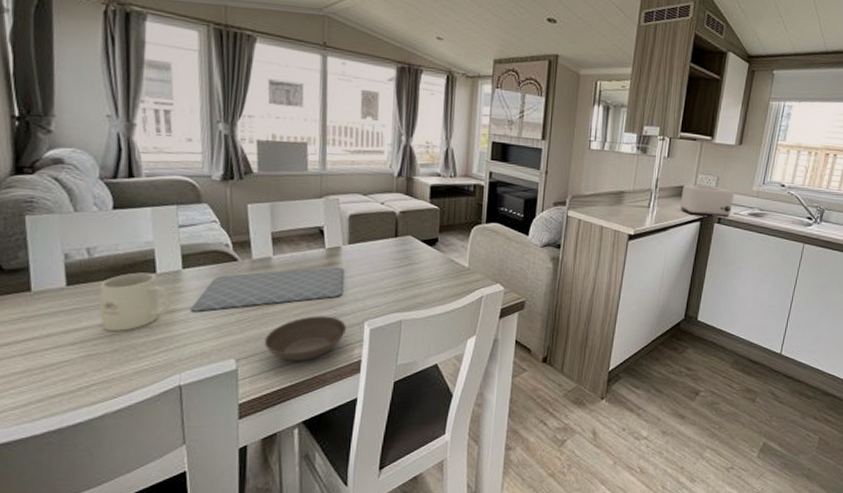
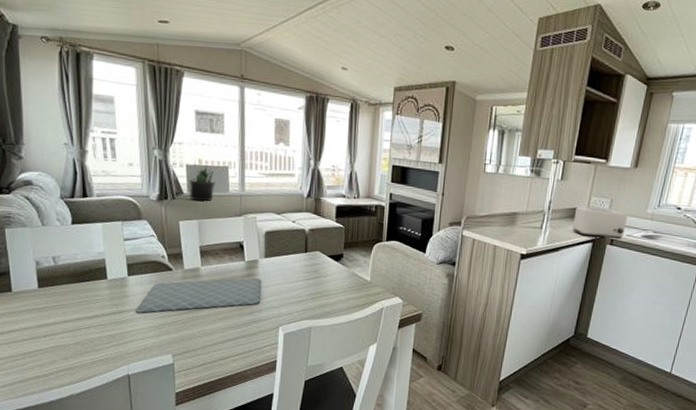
mug: present [99,272,171,331] -> none [64,278,119,327]
planter: none [260,141,292,182] -> present [189,165,215,202]
bowl: present [264,316,347,362] -> none [195,320,264,360]

